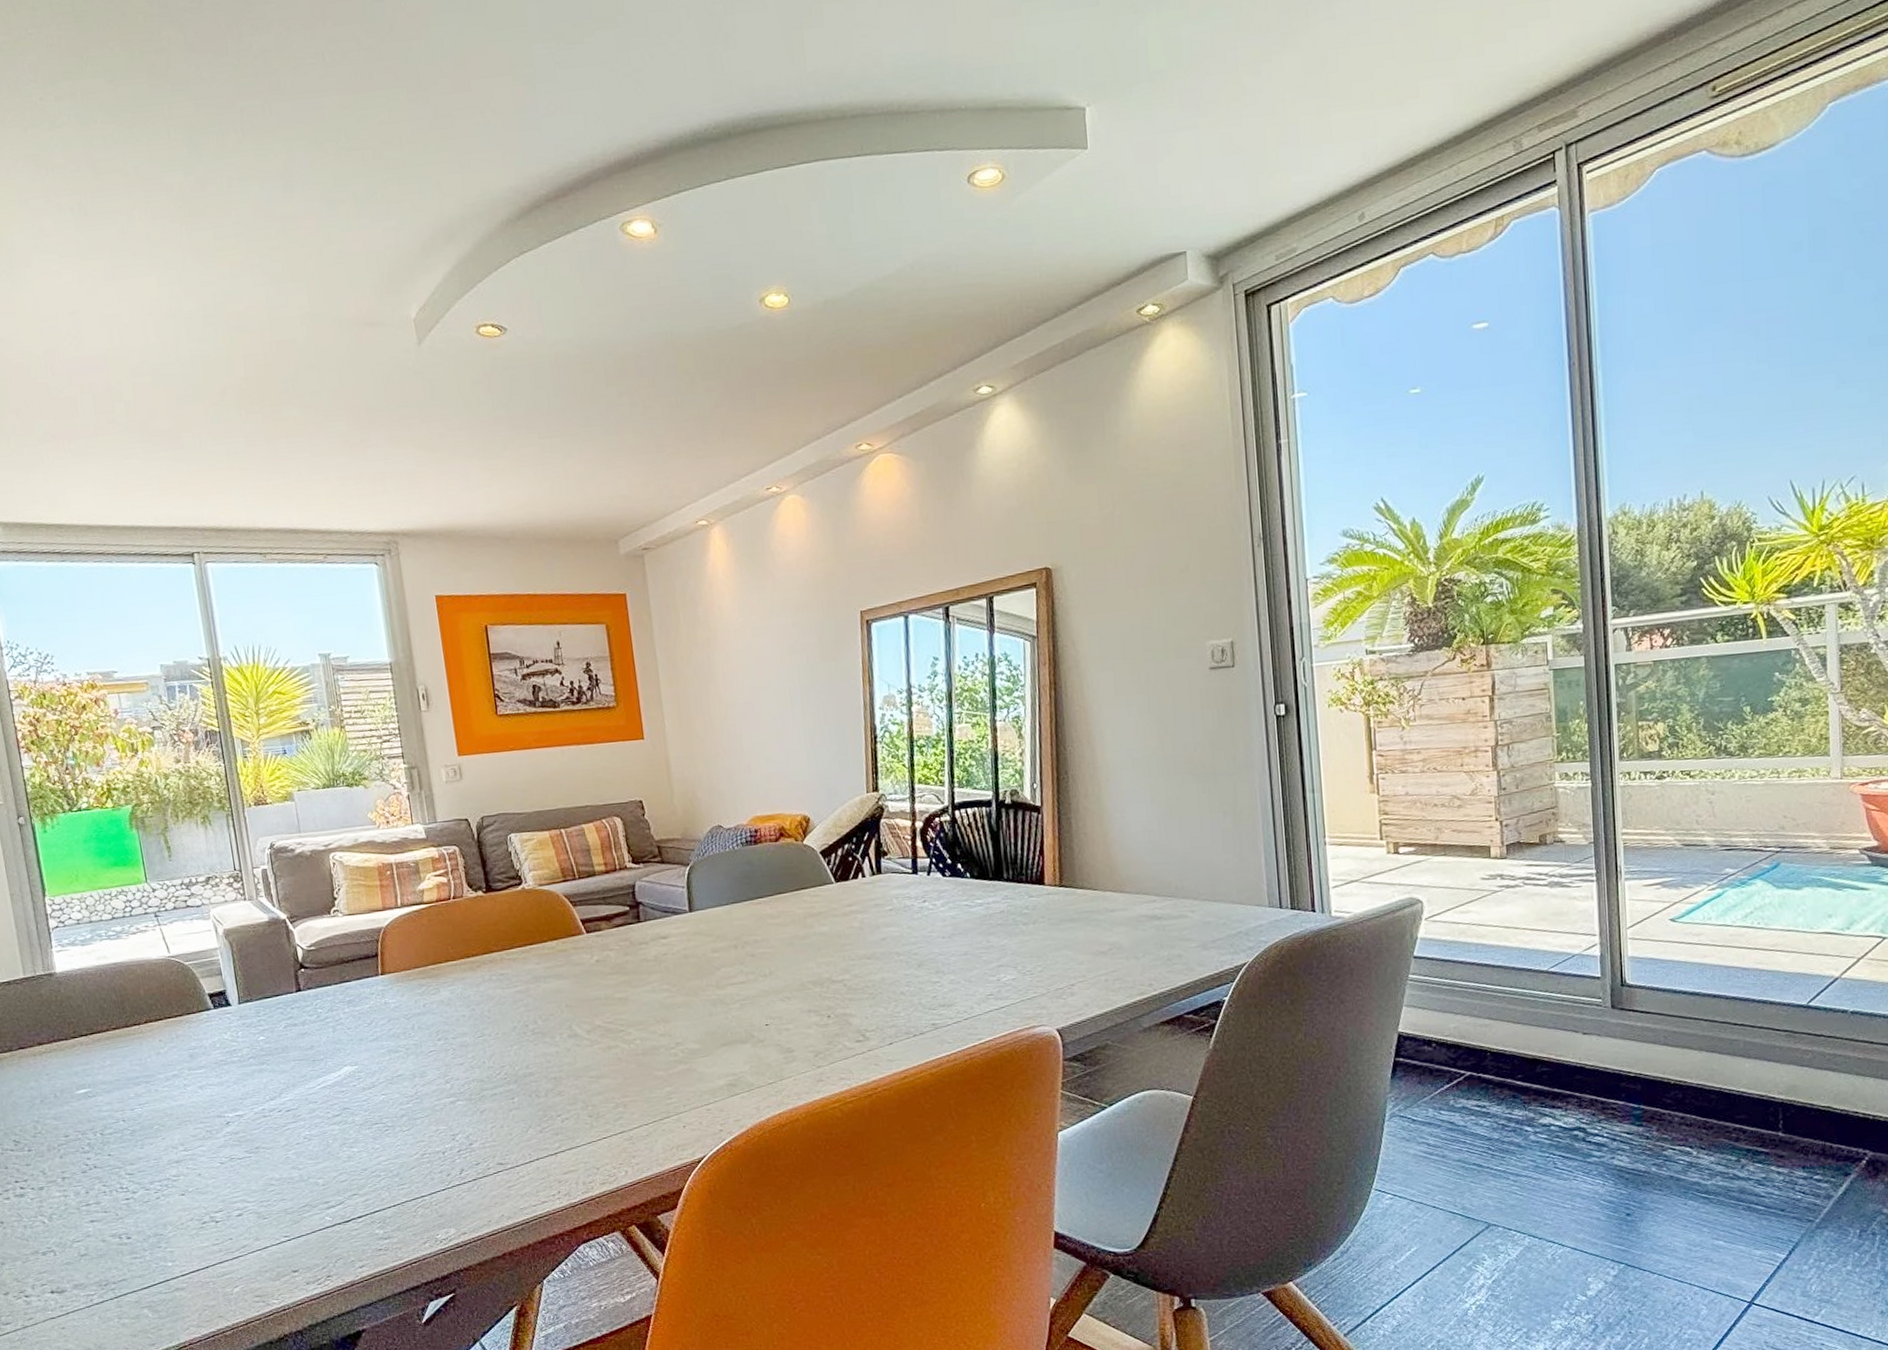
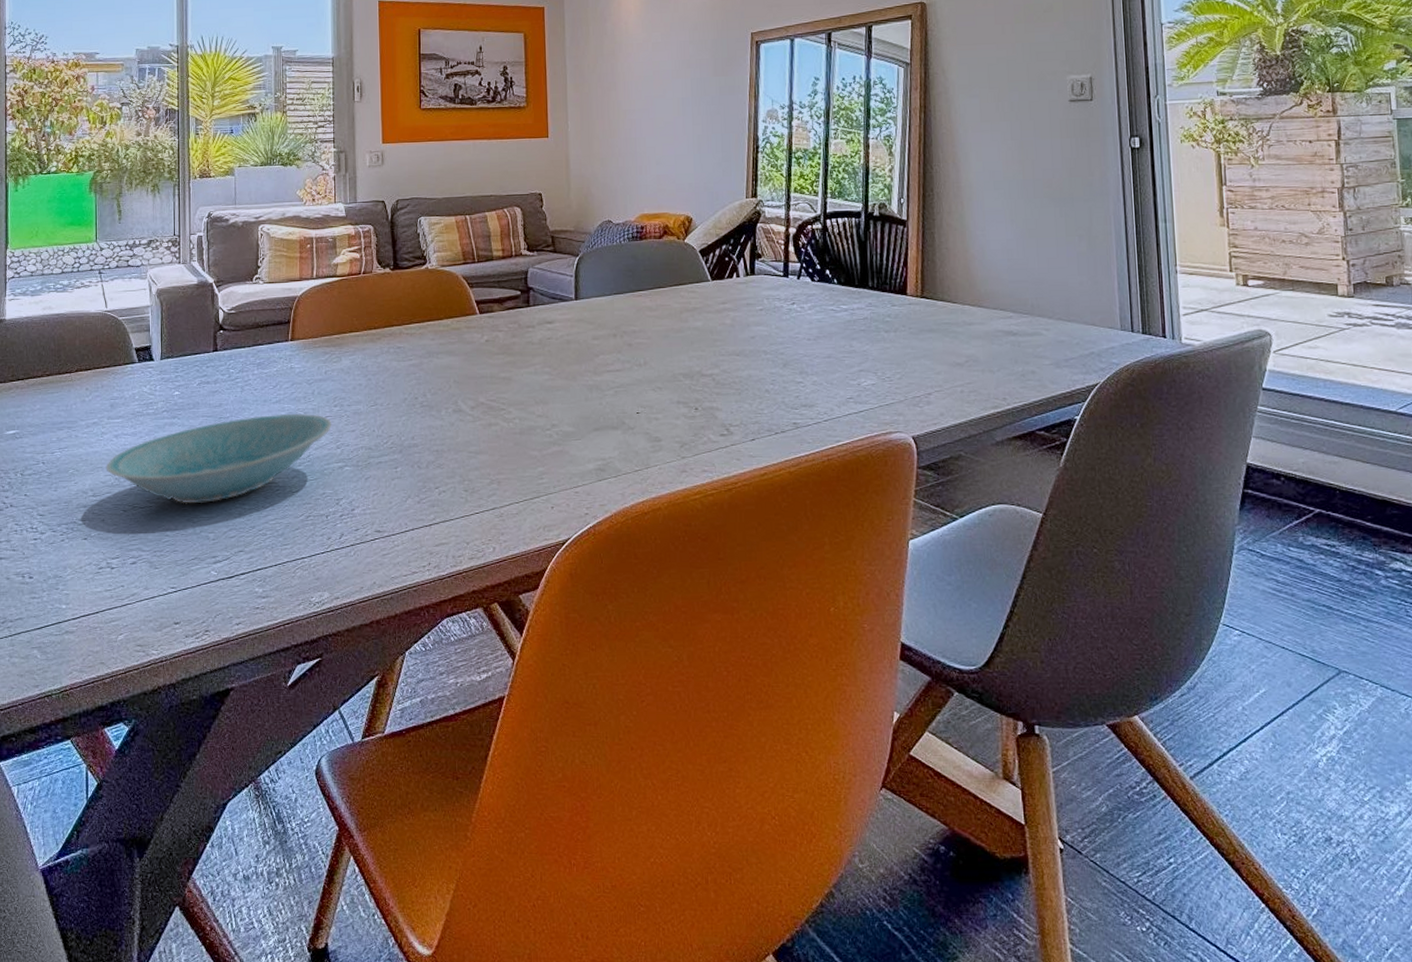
bowl: none [194,1049,438,1152] -> present [106,413,332,504]

